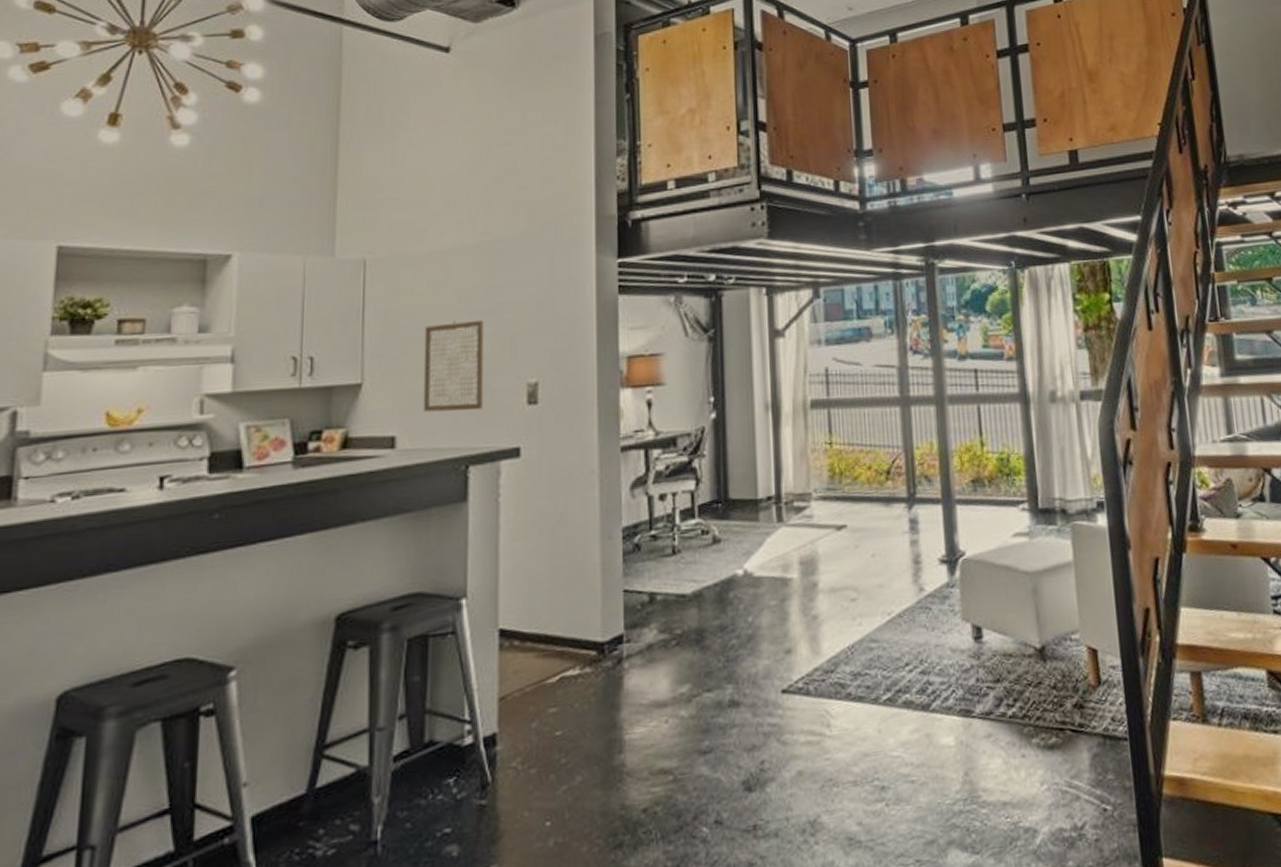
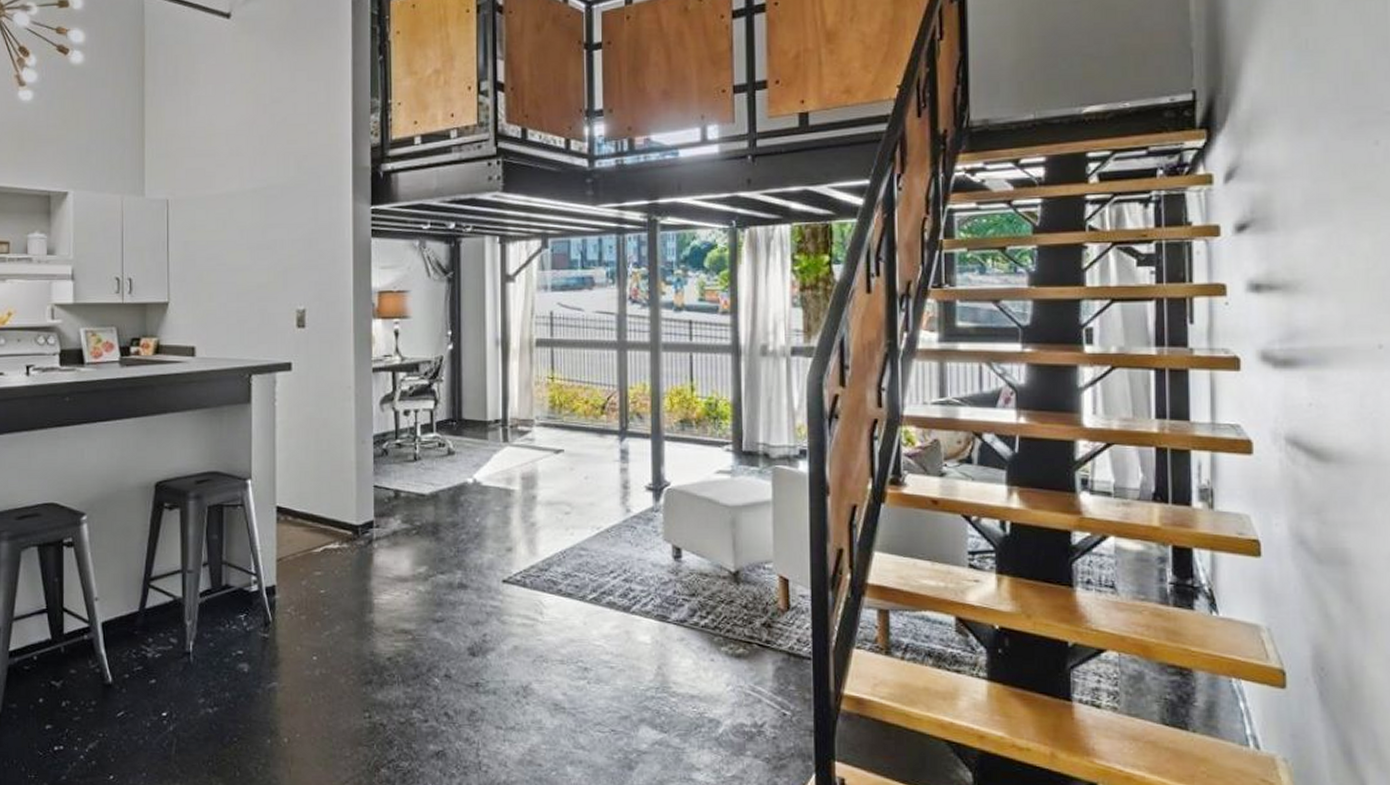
wall art: present [423,319,484,412] -> none [215,254,262,330]

